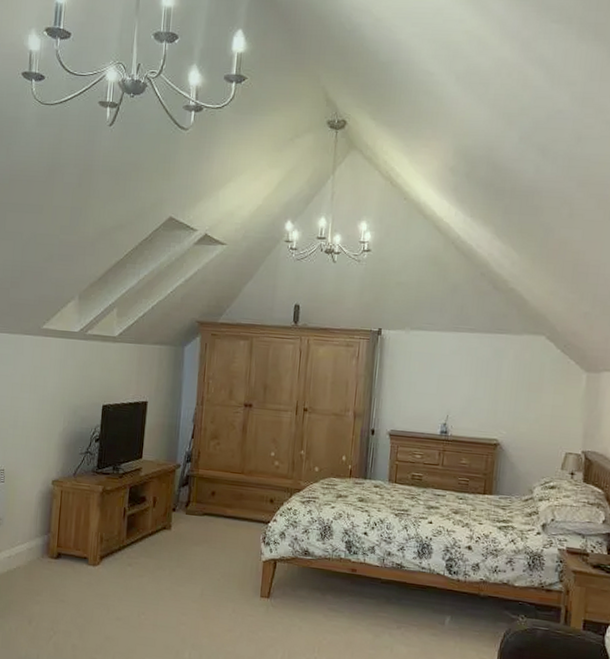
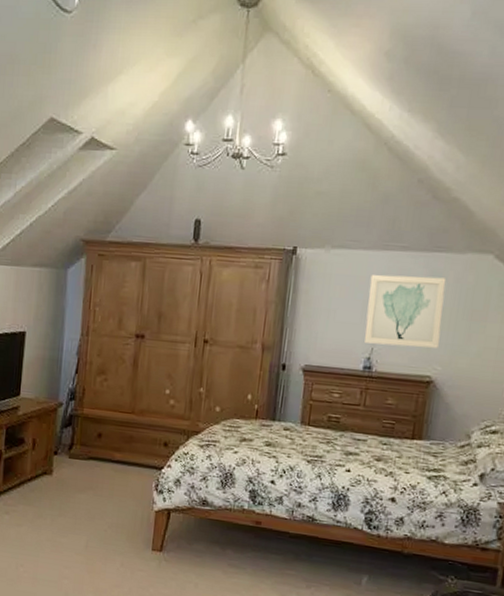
wall art: none [440,352,508,415] -> present [364,274,447,348]

